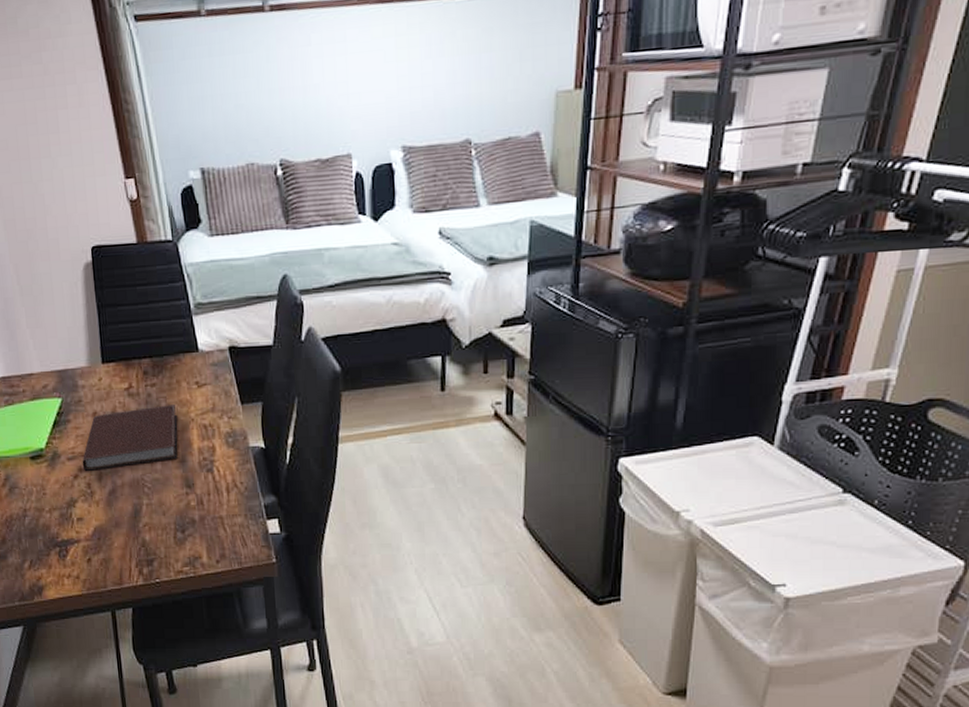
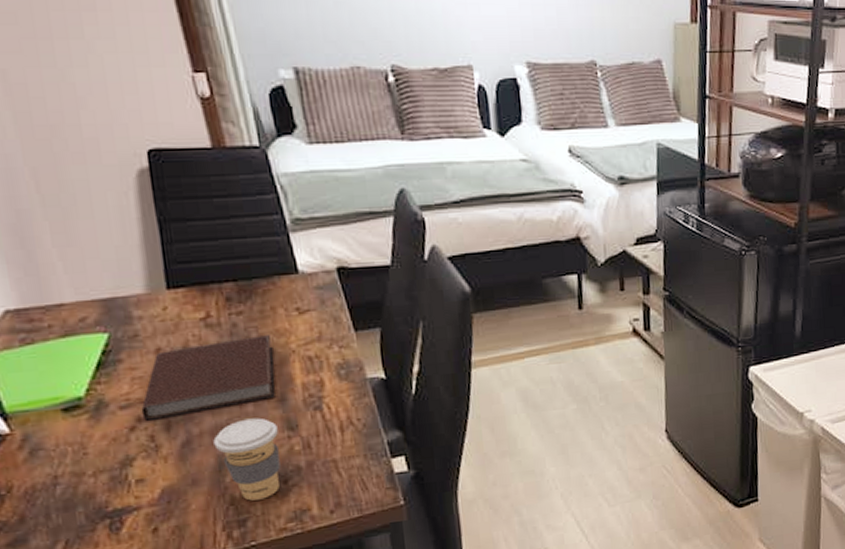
coffee cup: none [131,475,180,545] -> present [213,417,281,501]

